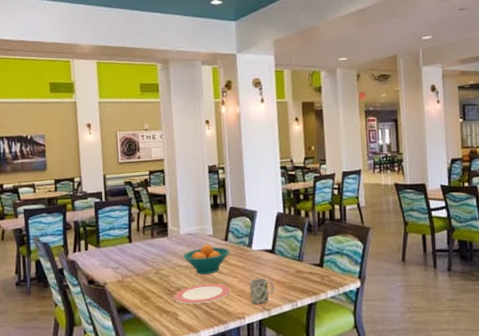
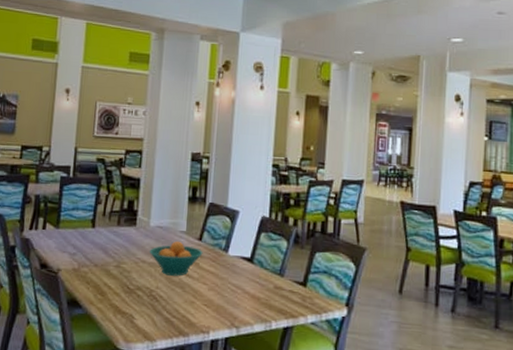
plate: present [174,283,231,305] -> none [133,286,197,309]
mug: present [249,278,274,304] -> none [219,288,248,320]

